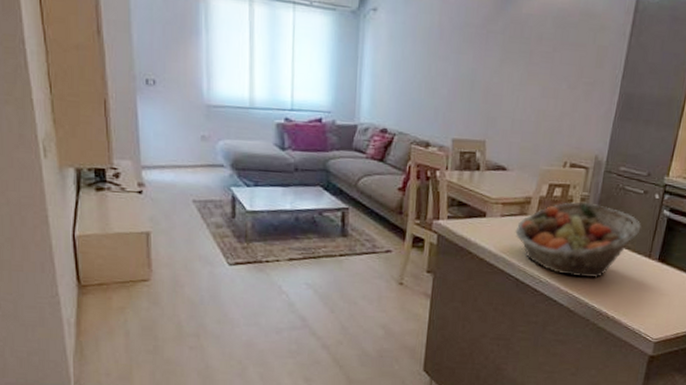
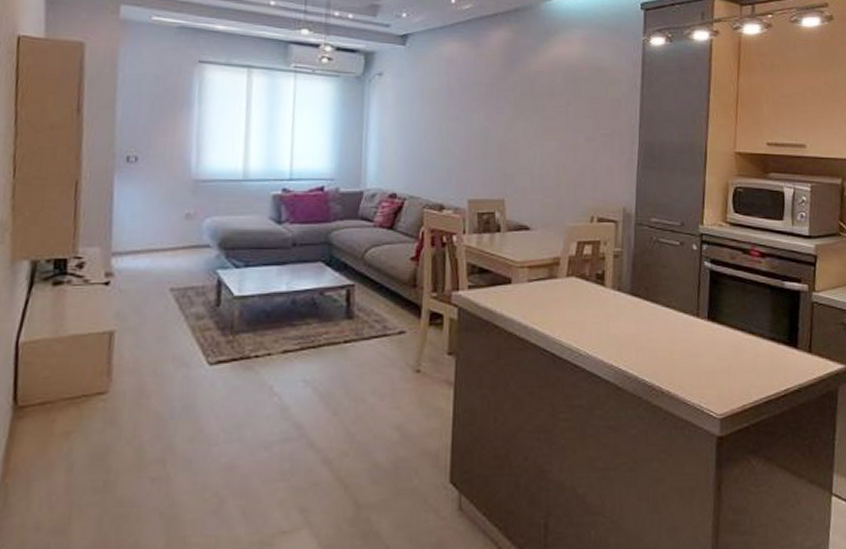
fruit basket: present [515,201,641,278] -> none [546,259,683,346]

